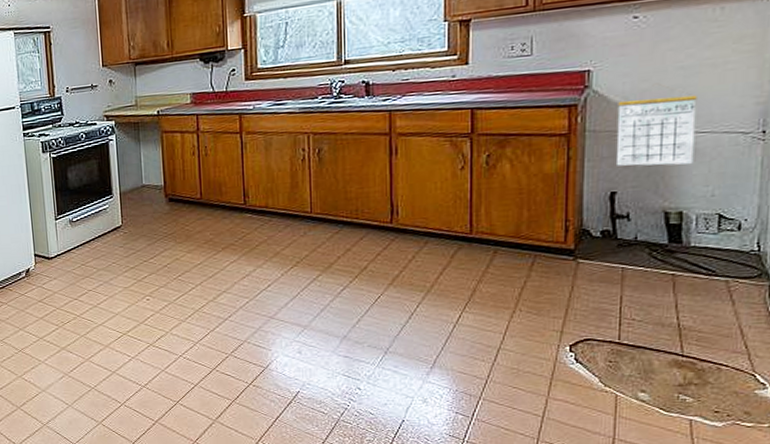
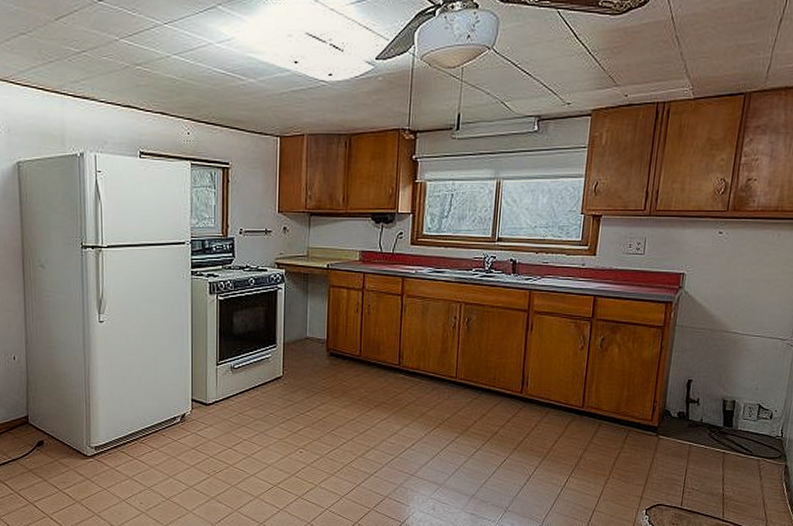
calendar: present [616,95,698,166] -> none [695,302,755,361]

